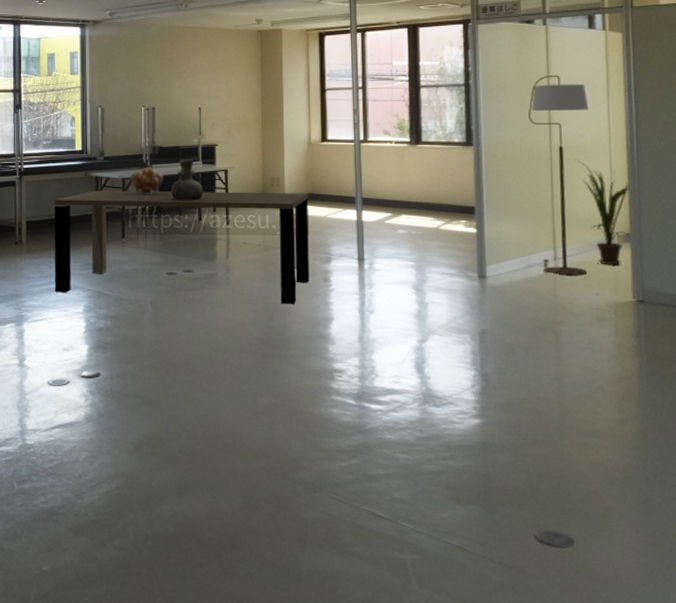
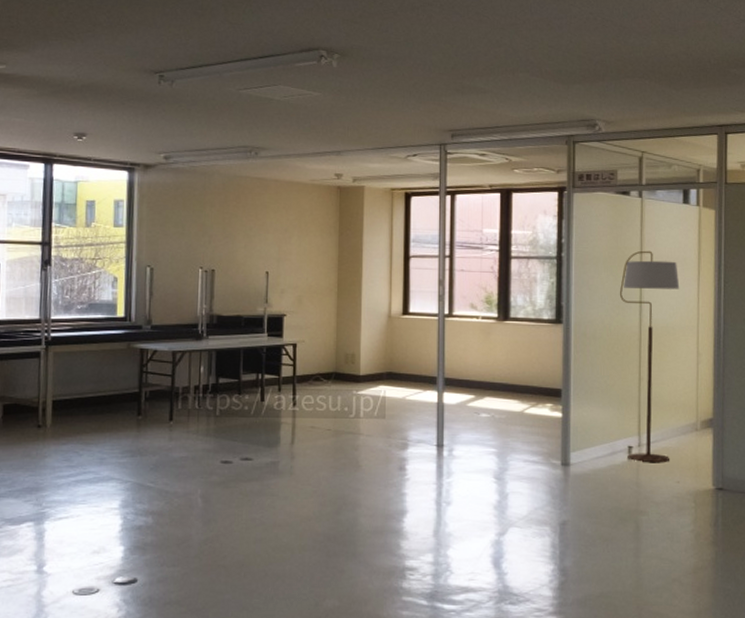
dining table: present [54,190,310,305] -> none [84,365,385,497]
fruit basket: present [129,167,164,194] -> none [181,339,222,370]
vase: present [170,158,204,200] -> none [229,330,268,377]
house plant: present [575,159,630,265] -> none [663,340,715,452]

